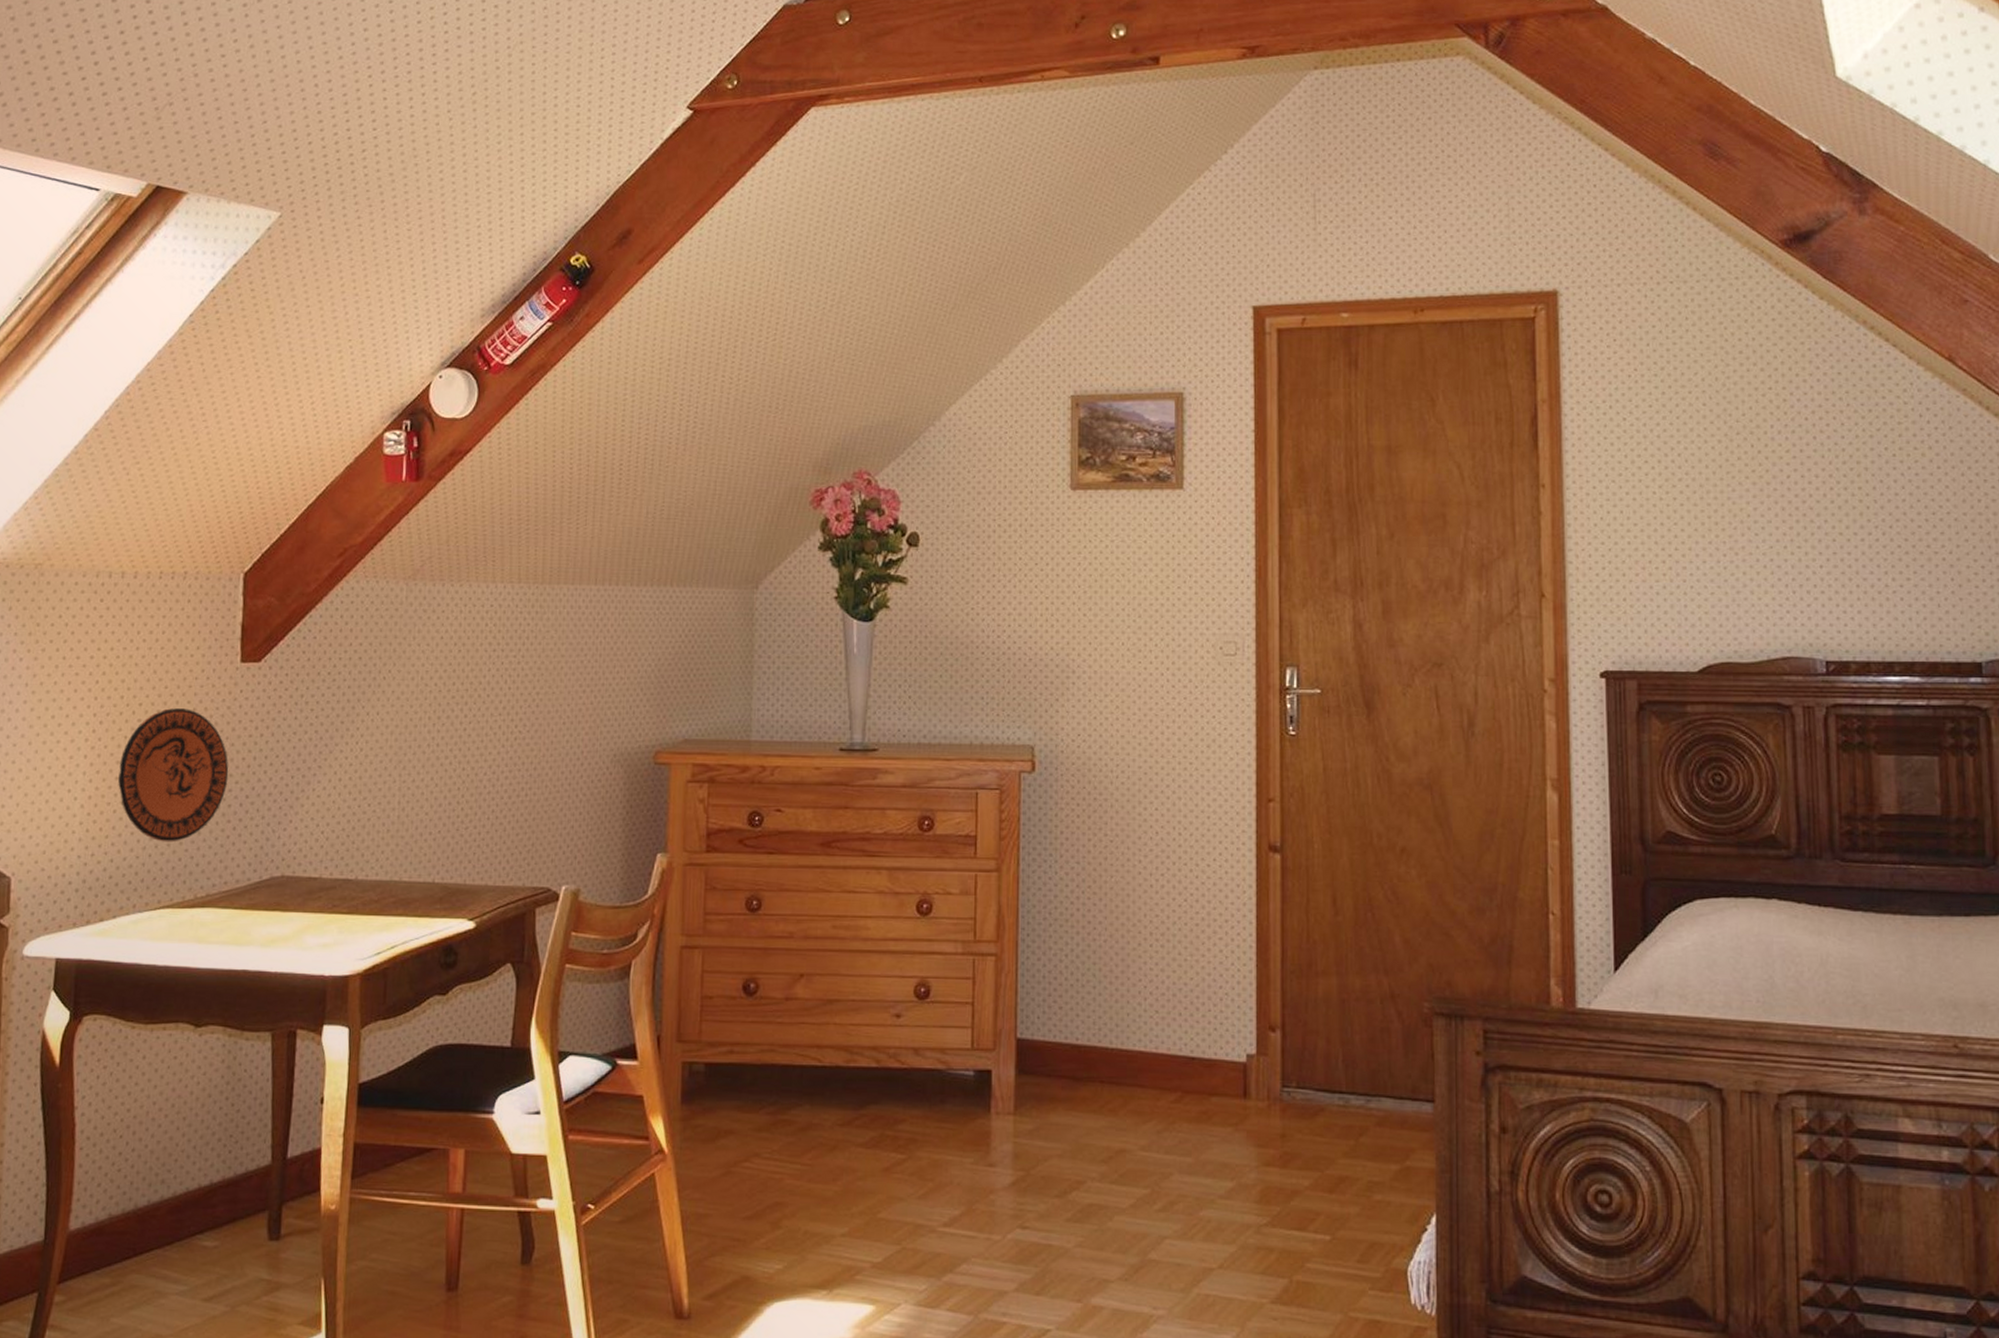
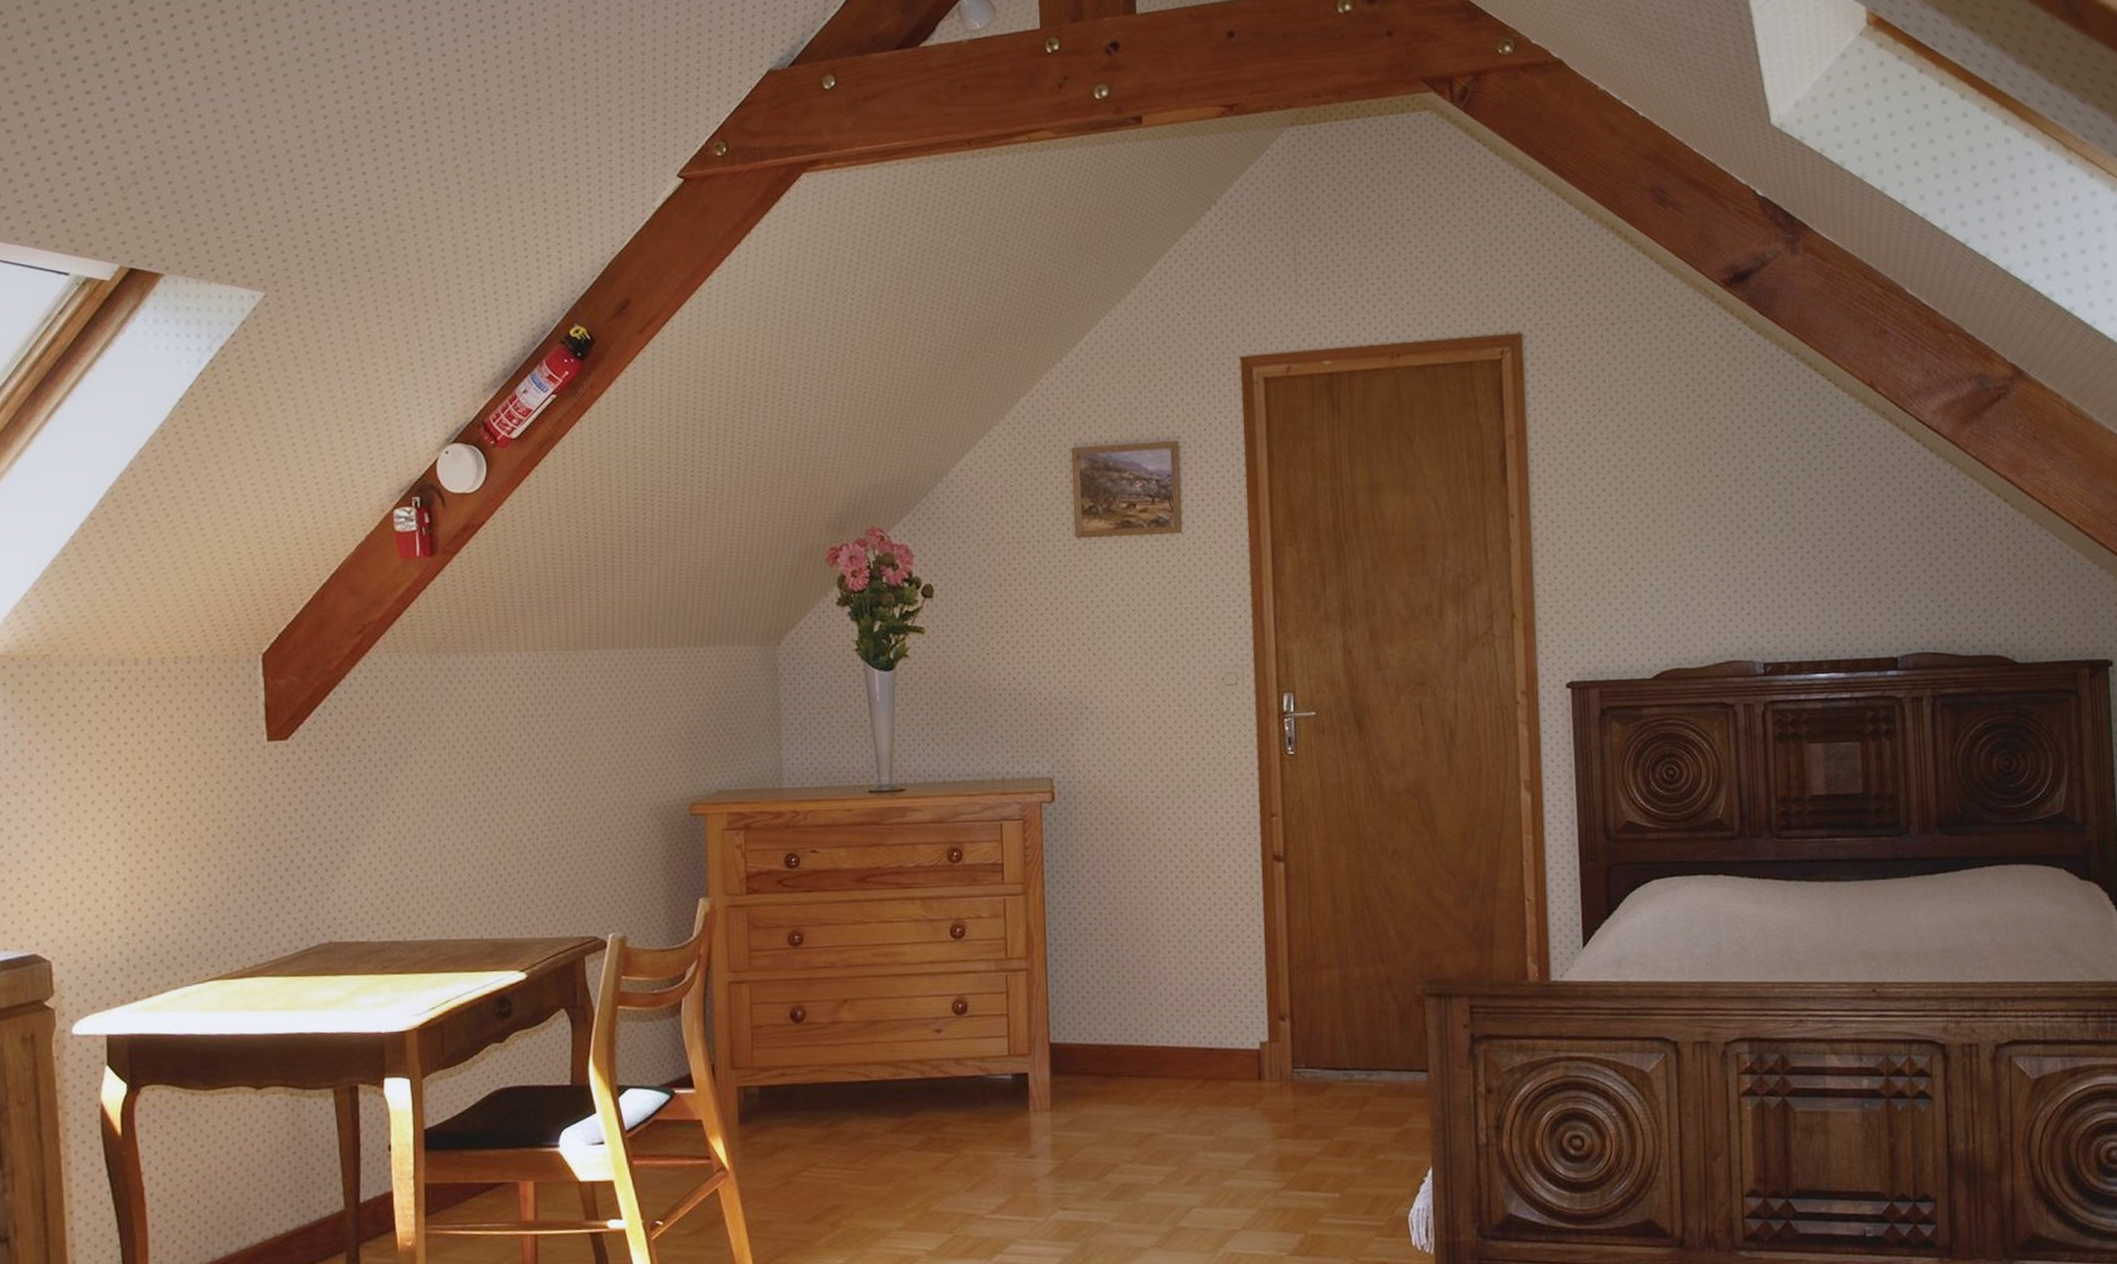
decorative plate: present [118,708,229,842] -> none [152,789,266,918]

